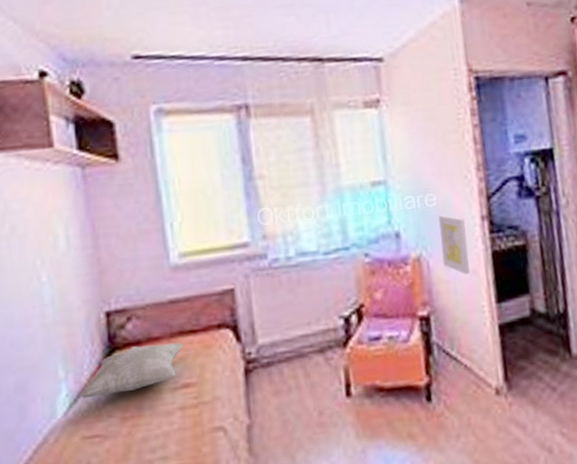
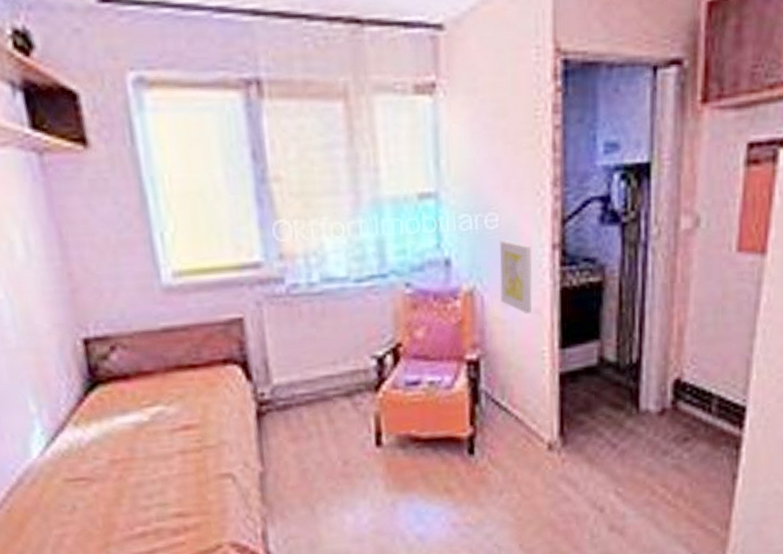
decorative pillow: present [78,342,184,399] -> none [55,378,182,438]

